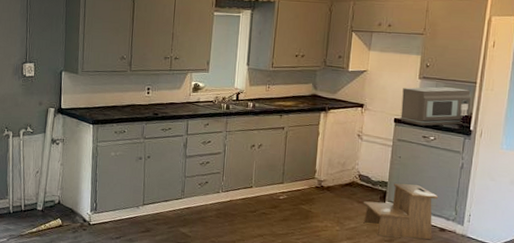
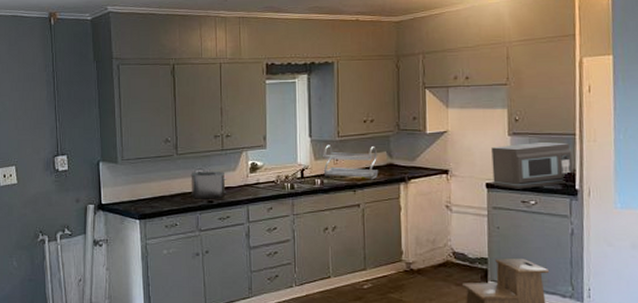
toaster: none [139,87,172,113] -> present [191,171,227,199]
dish rack: none [256,73,305,107] -> present [323,145,379,180]

